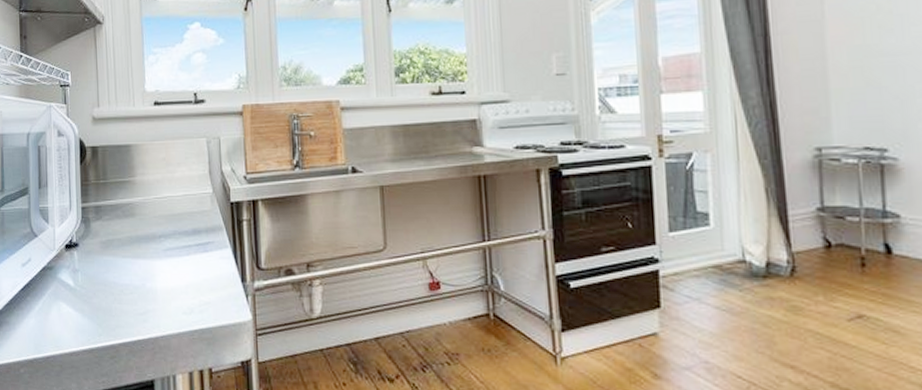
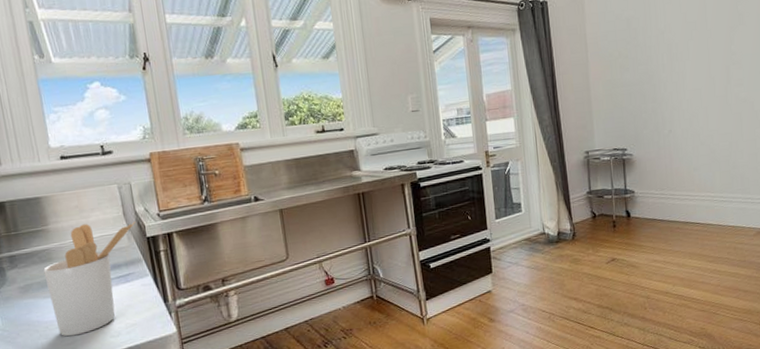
utensil holder: none [125,179,221,306] -> present [43,221,136,337]

